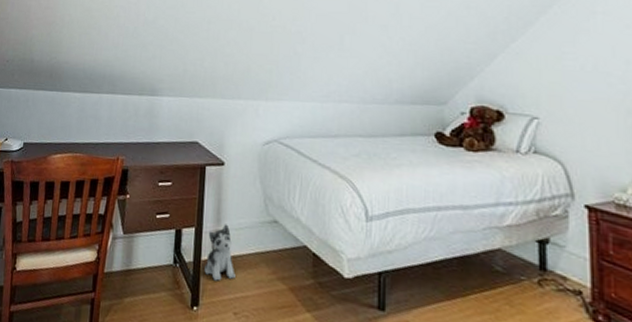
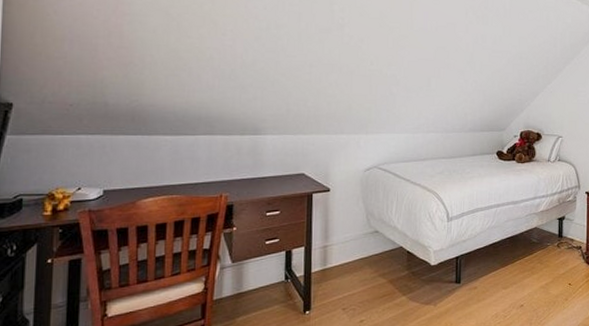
plush toy: present [204,224,236,281] -> none [315,240,343,287]

